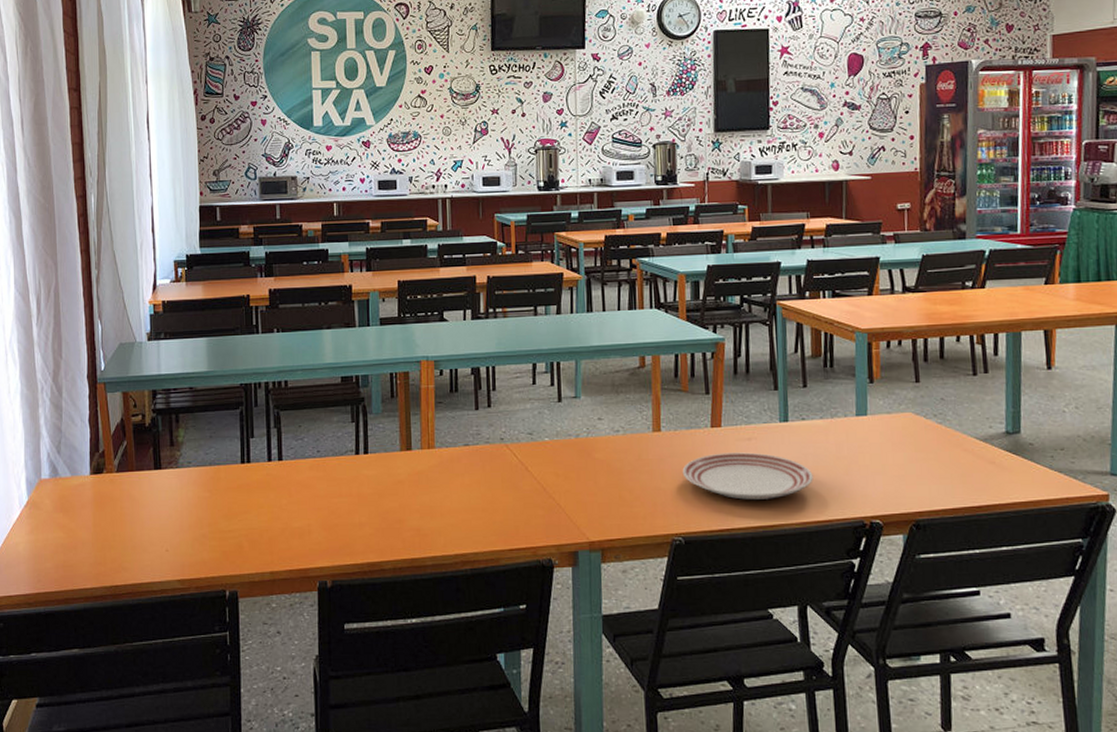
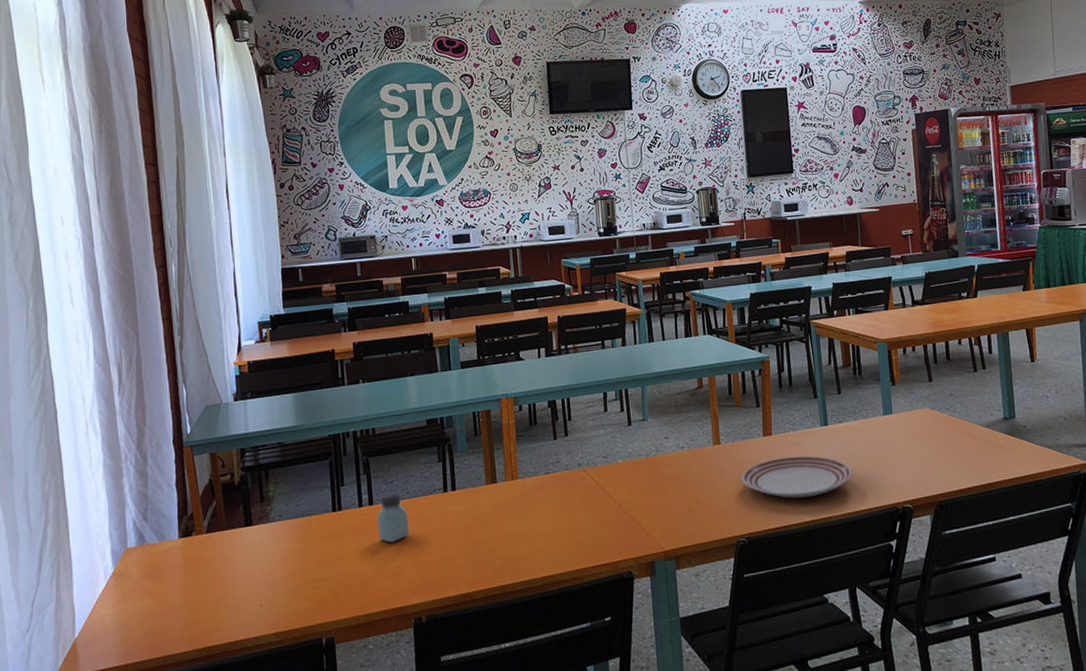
saltshaker: none [286,448,318,502] -> present [377,491,410,543]

